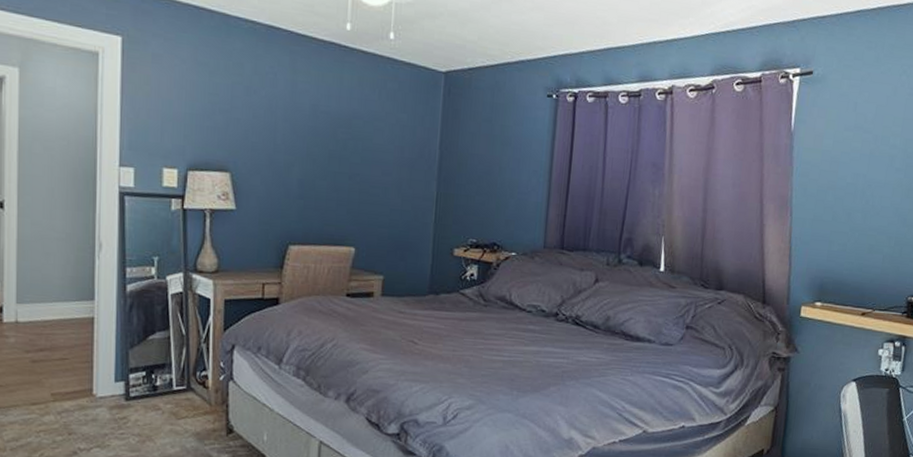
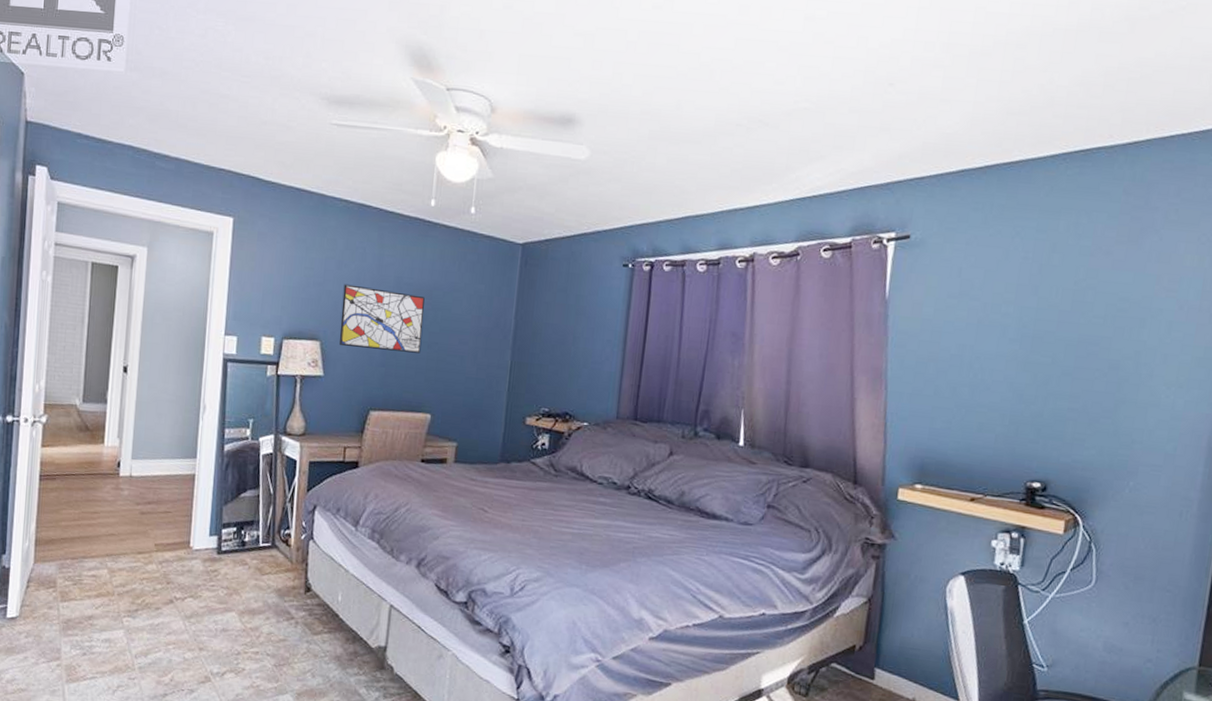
wall art: none [251,111,344,185] -> present [339,284,425,354]

